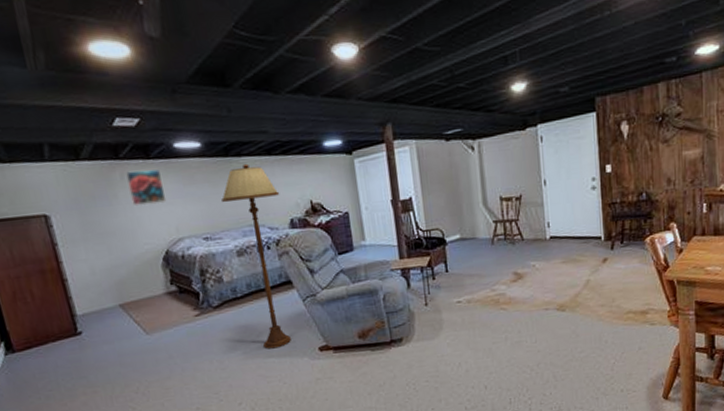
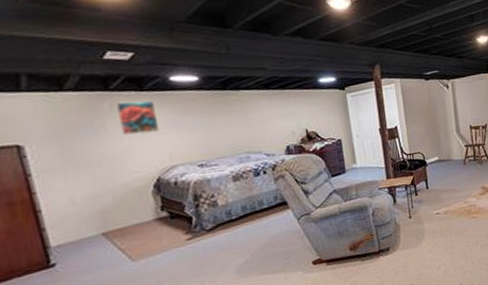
floor lamp: present [222,163,291,349] -> none [218,96,286,267]

